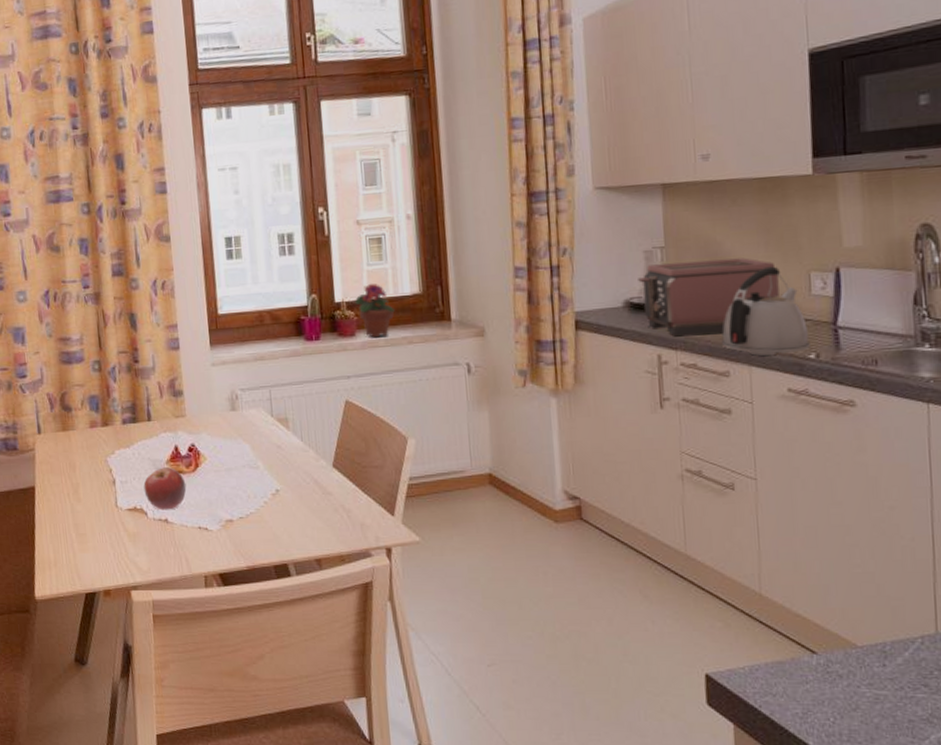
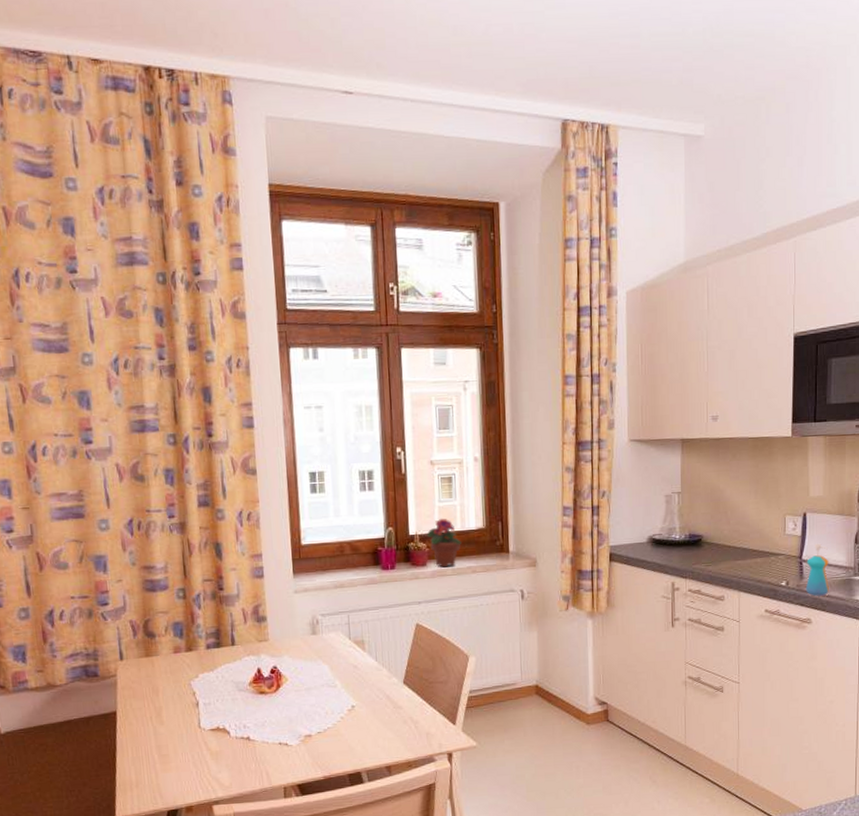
fruit: present [143,467,187,510] -> none [226,688,268,729]
toaster: present [638,257,780,337] -> none [660,503,763,568]
kettle: present [721,266,810,357] -> none [719,510,783,584]
soap dispenser: none [843,305,879,372] -> present [805,543,829,596]

